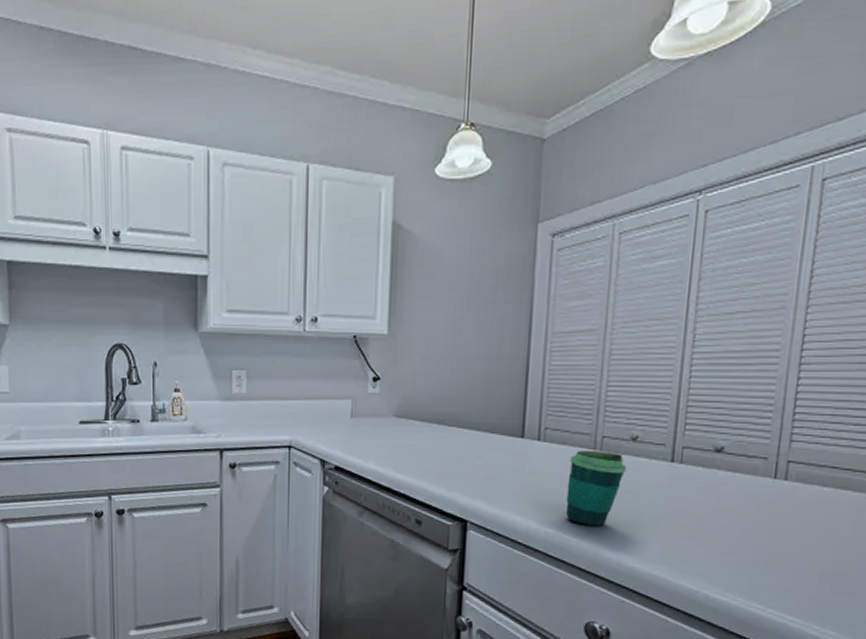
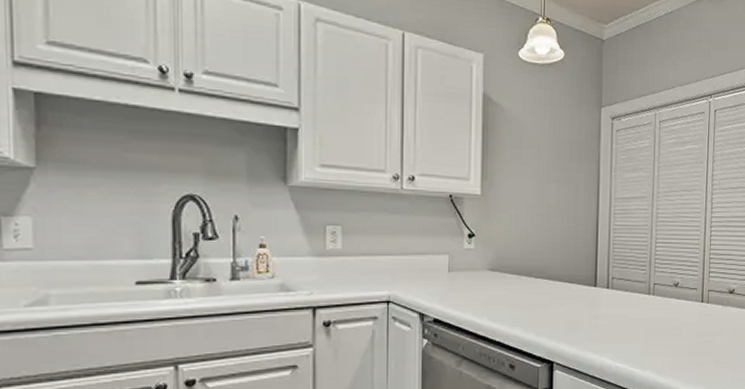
cup: present [566,451,627,526] -> none [630,296,672,358]

